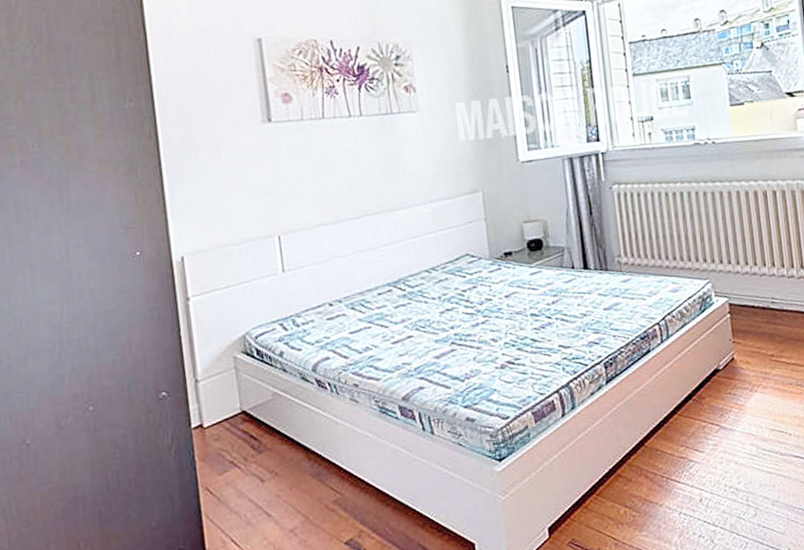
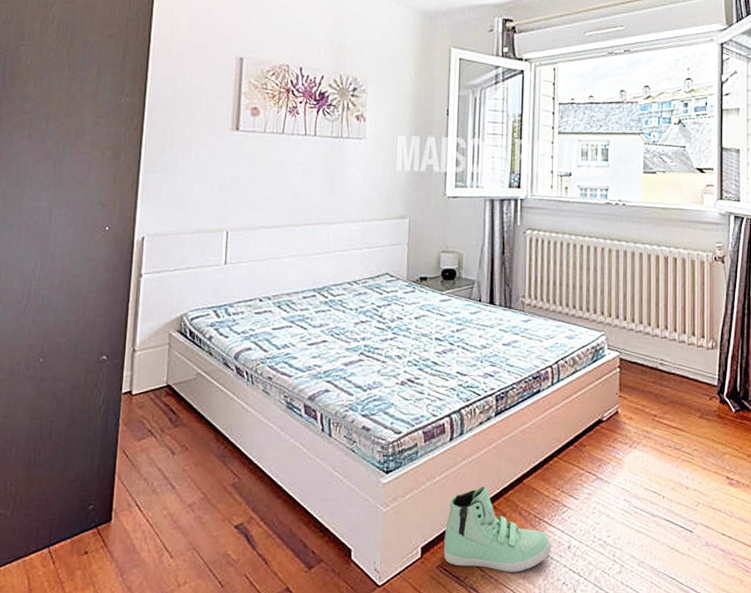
sneaker: none [570,456,683,539] -> present [443,486,552,572]

